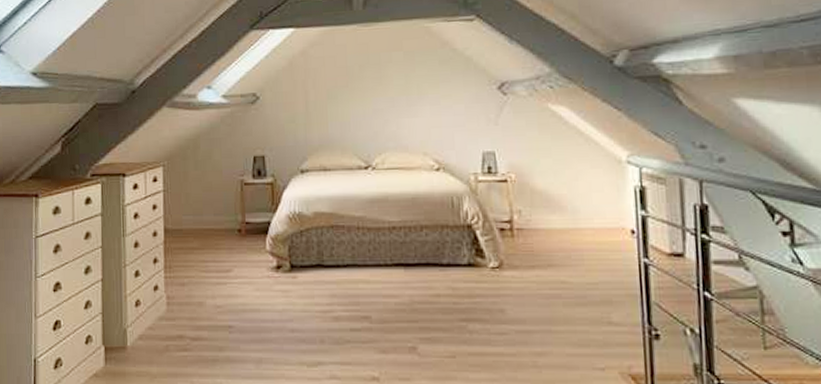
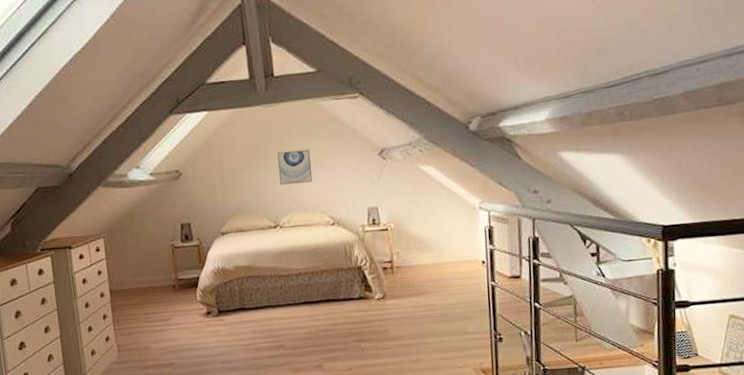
wall art: none [373,77,415,118] -> present [277,149,312,185]

